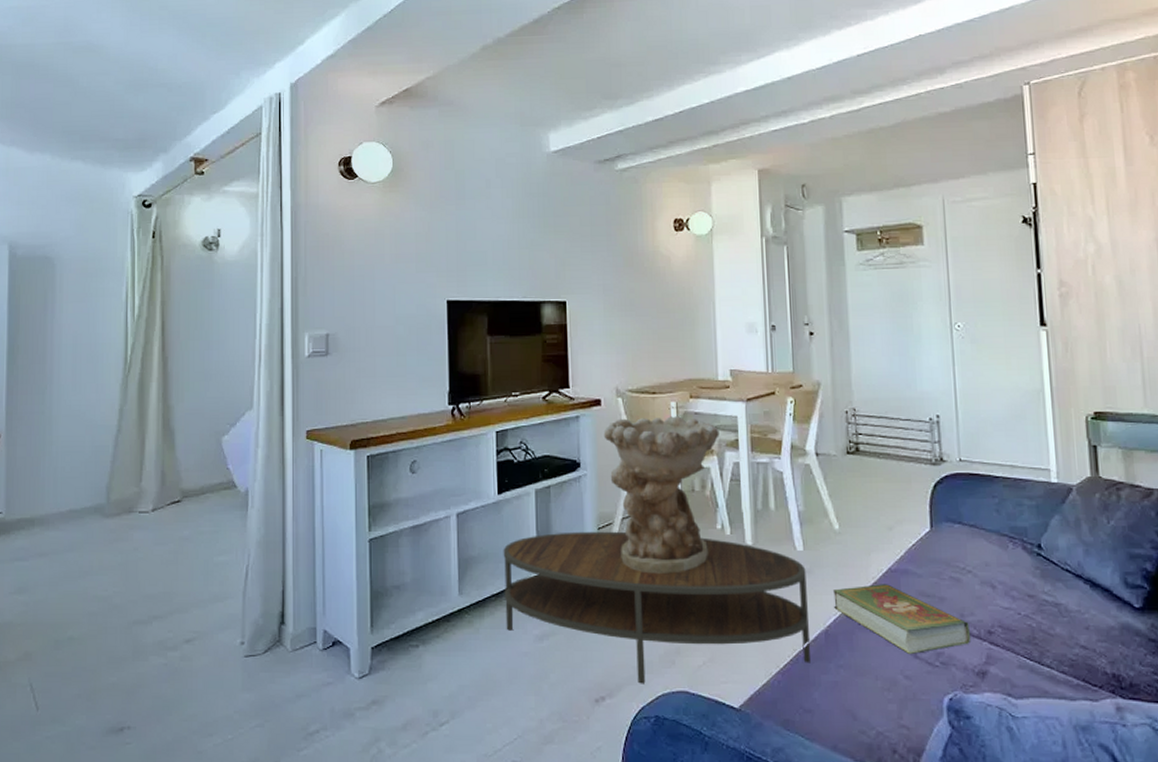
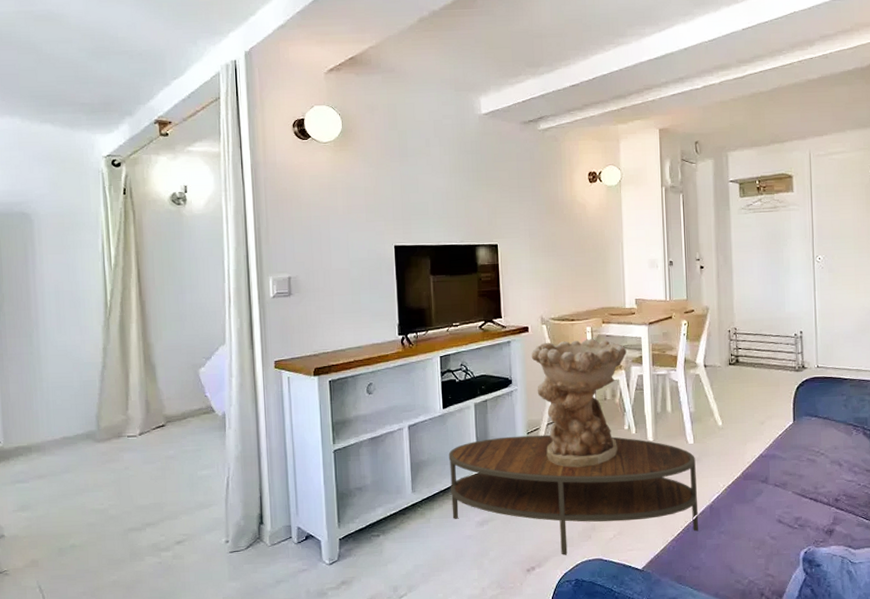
book: present [833,584,972,655] -> none [717,467,823,521]

